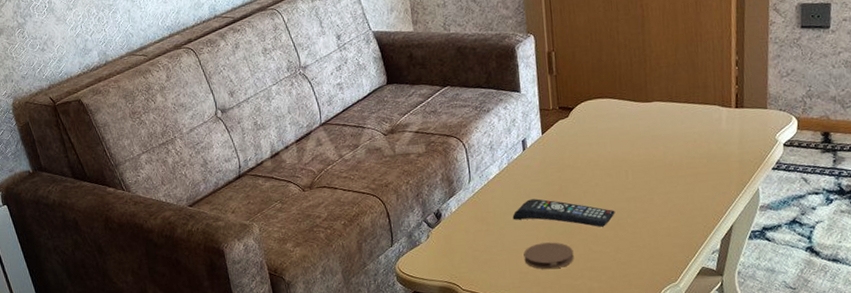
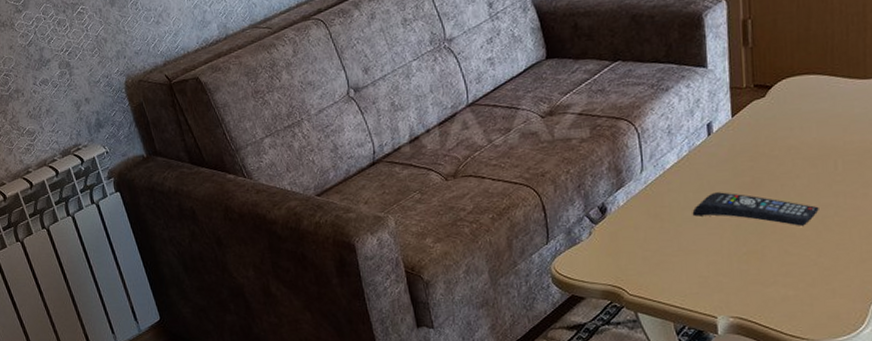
coaster: present [523,242,574,270] -> none [704,242,766,274]

